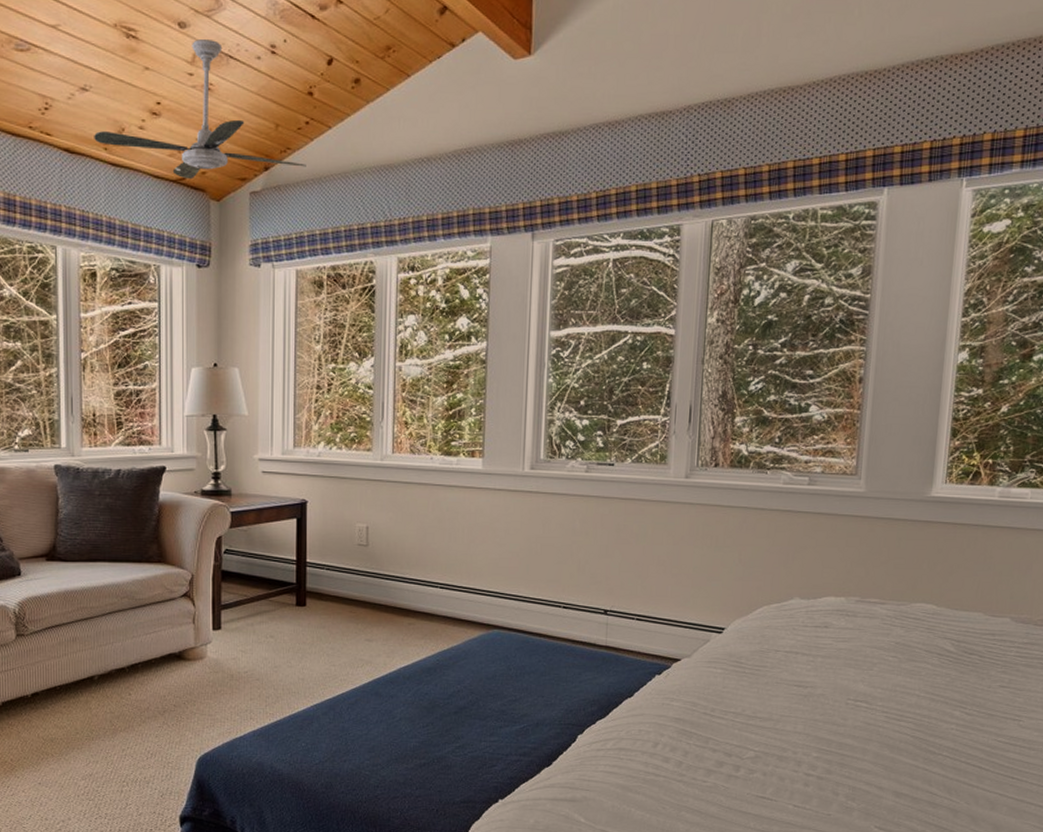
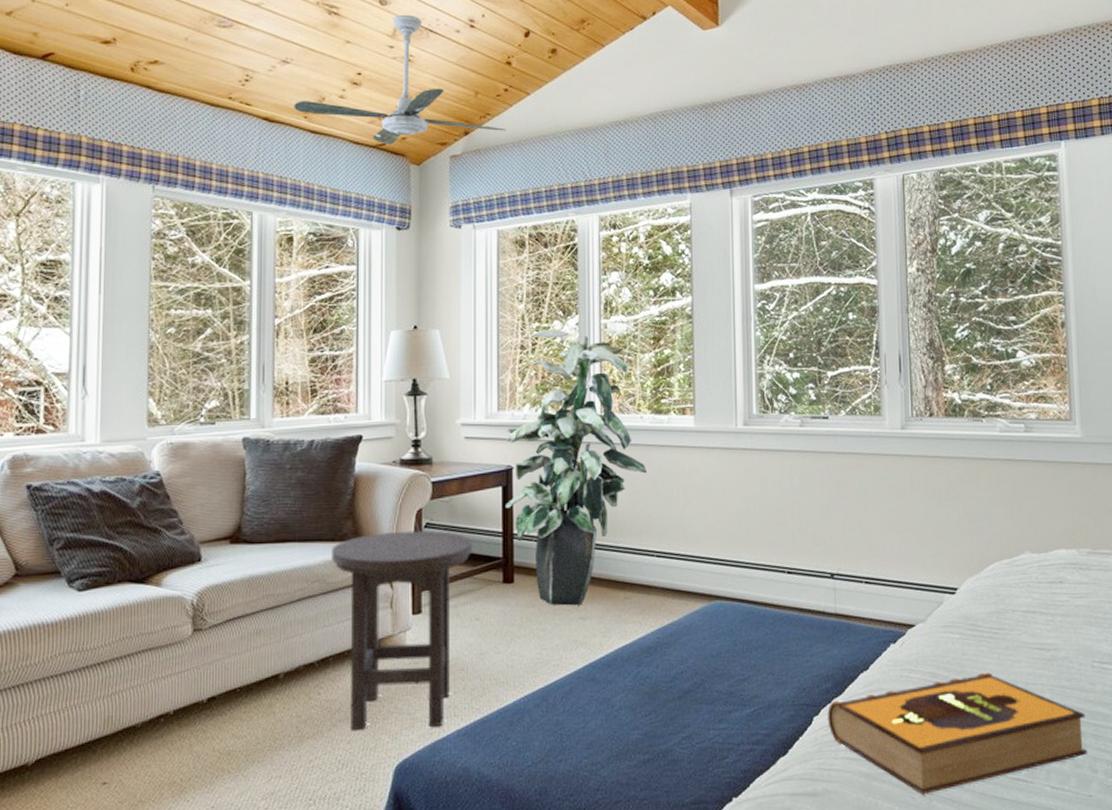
stool: none [139,555,268,727] -> present [332,530,472,730]
indoor plant: none [299,370,434,629] -> present [505,329,646,606]
hardback book: none [590,704,834,805] -> present [827,672,1088,794]

